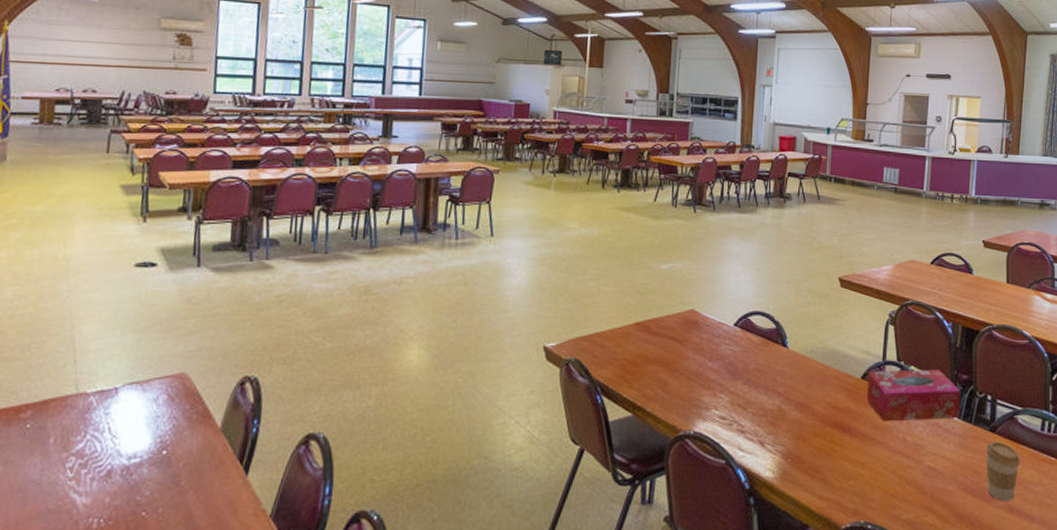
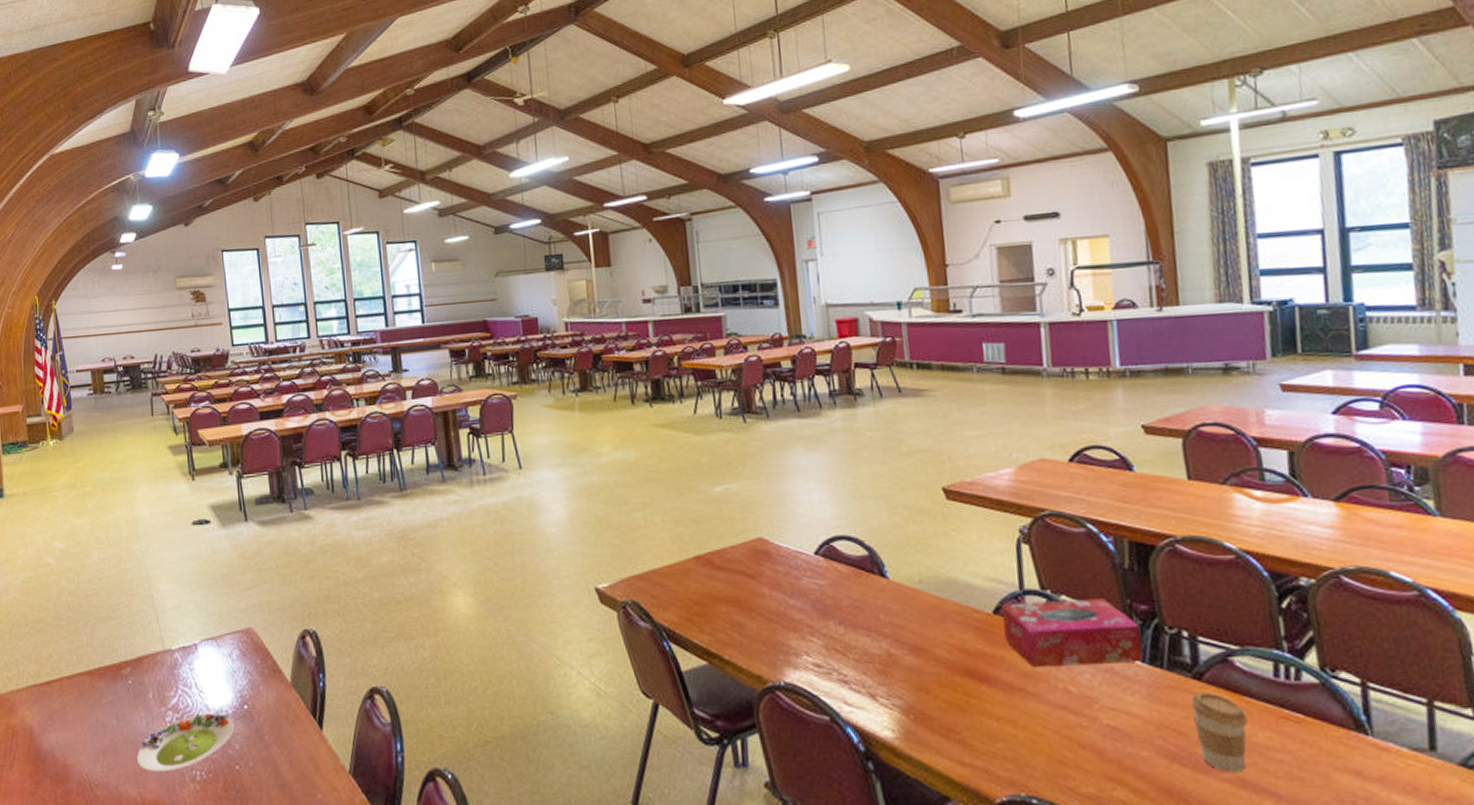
salad plate: none [21,458,148,520] -> present [137,712,235,771]

